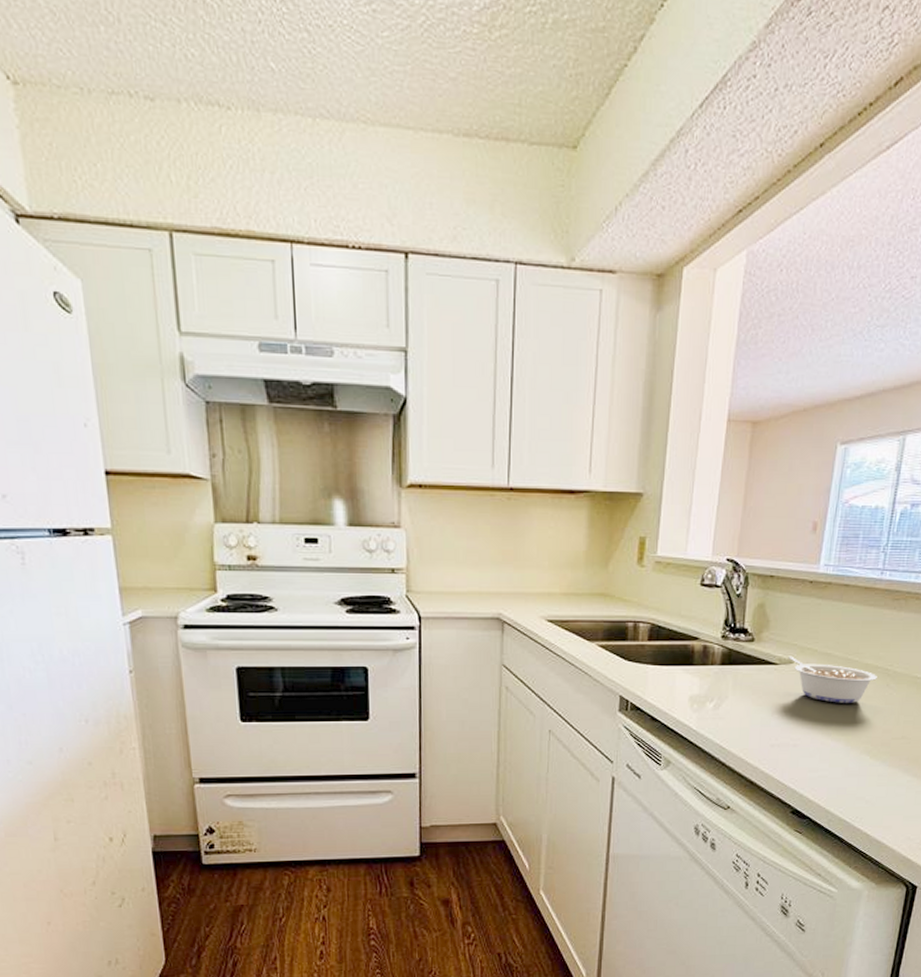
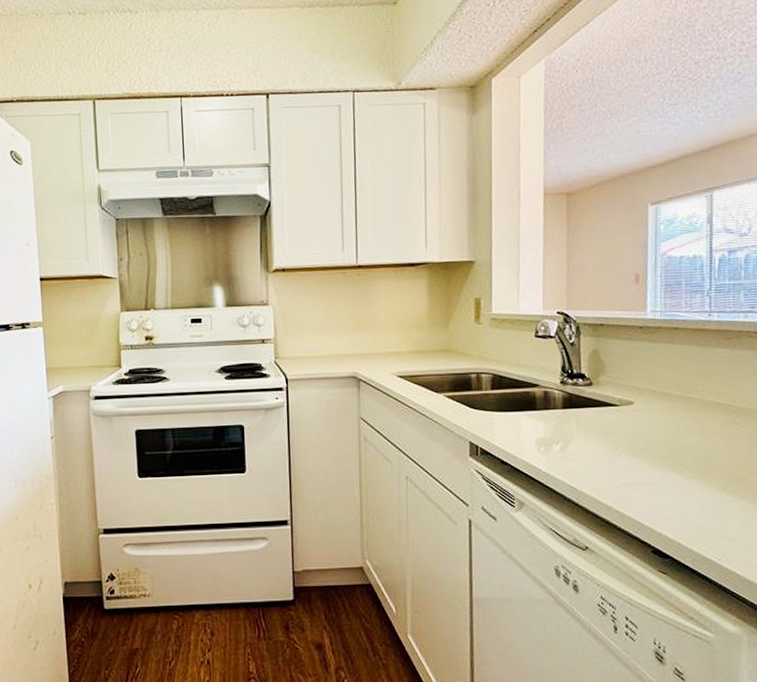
legume: present [787,656,877,703] -> none [627,397,721,441]

